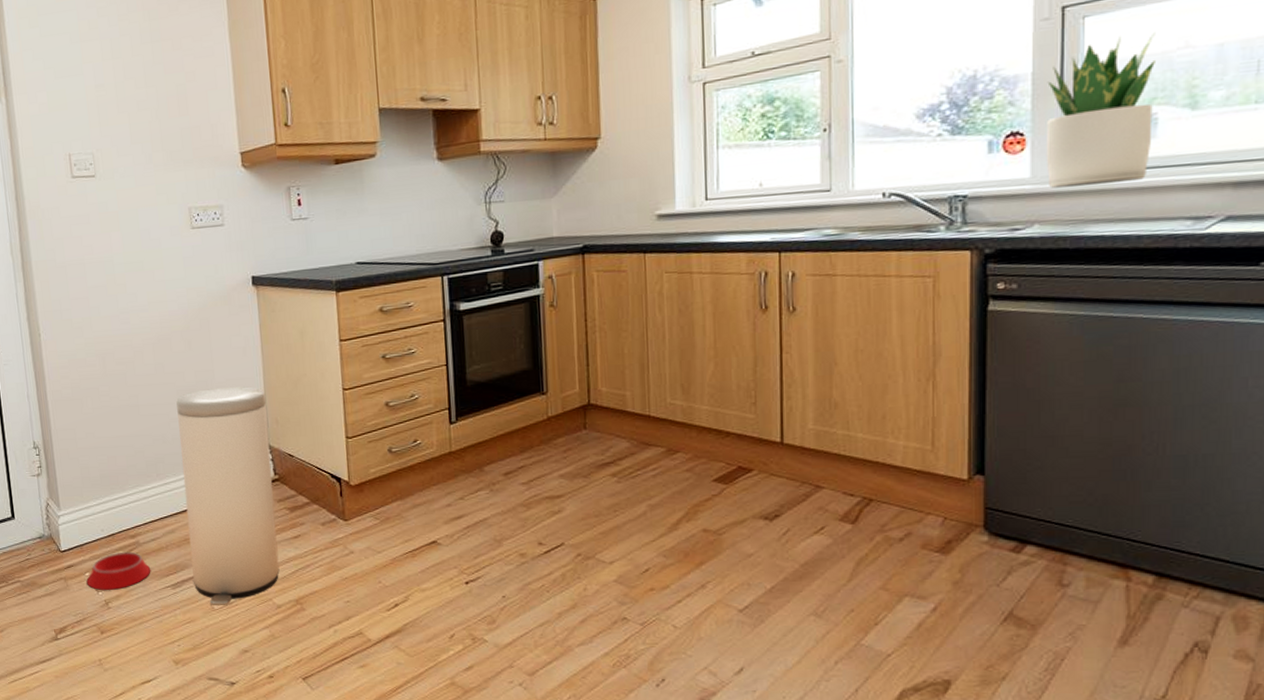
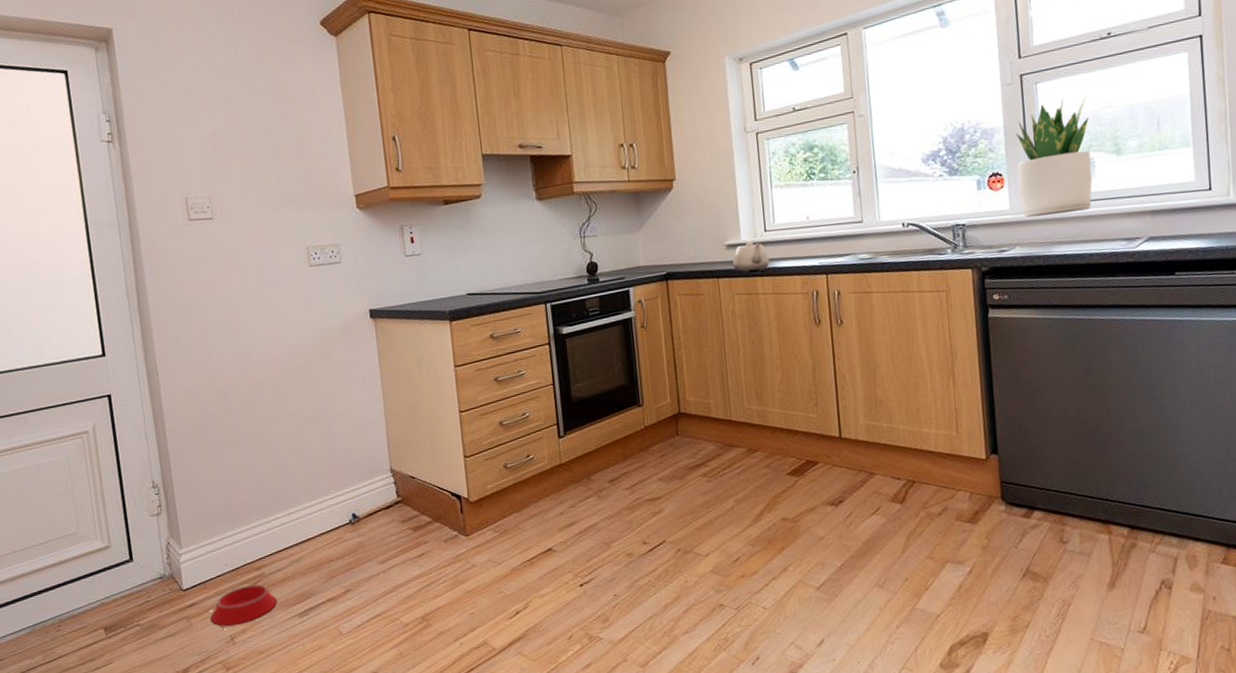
pedal bin: present [176,386,280,606] -> none [299,414,406,631]
teapot: none [663,210,709,248] -> present [732,240,770,273]

